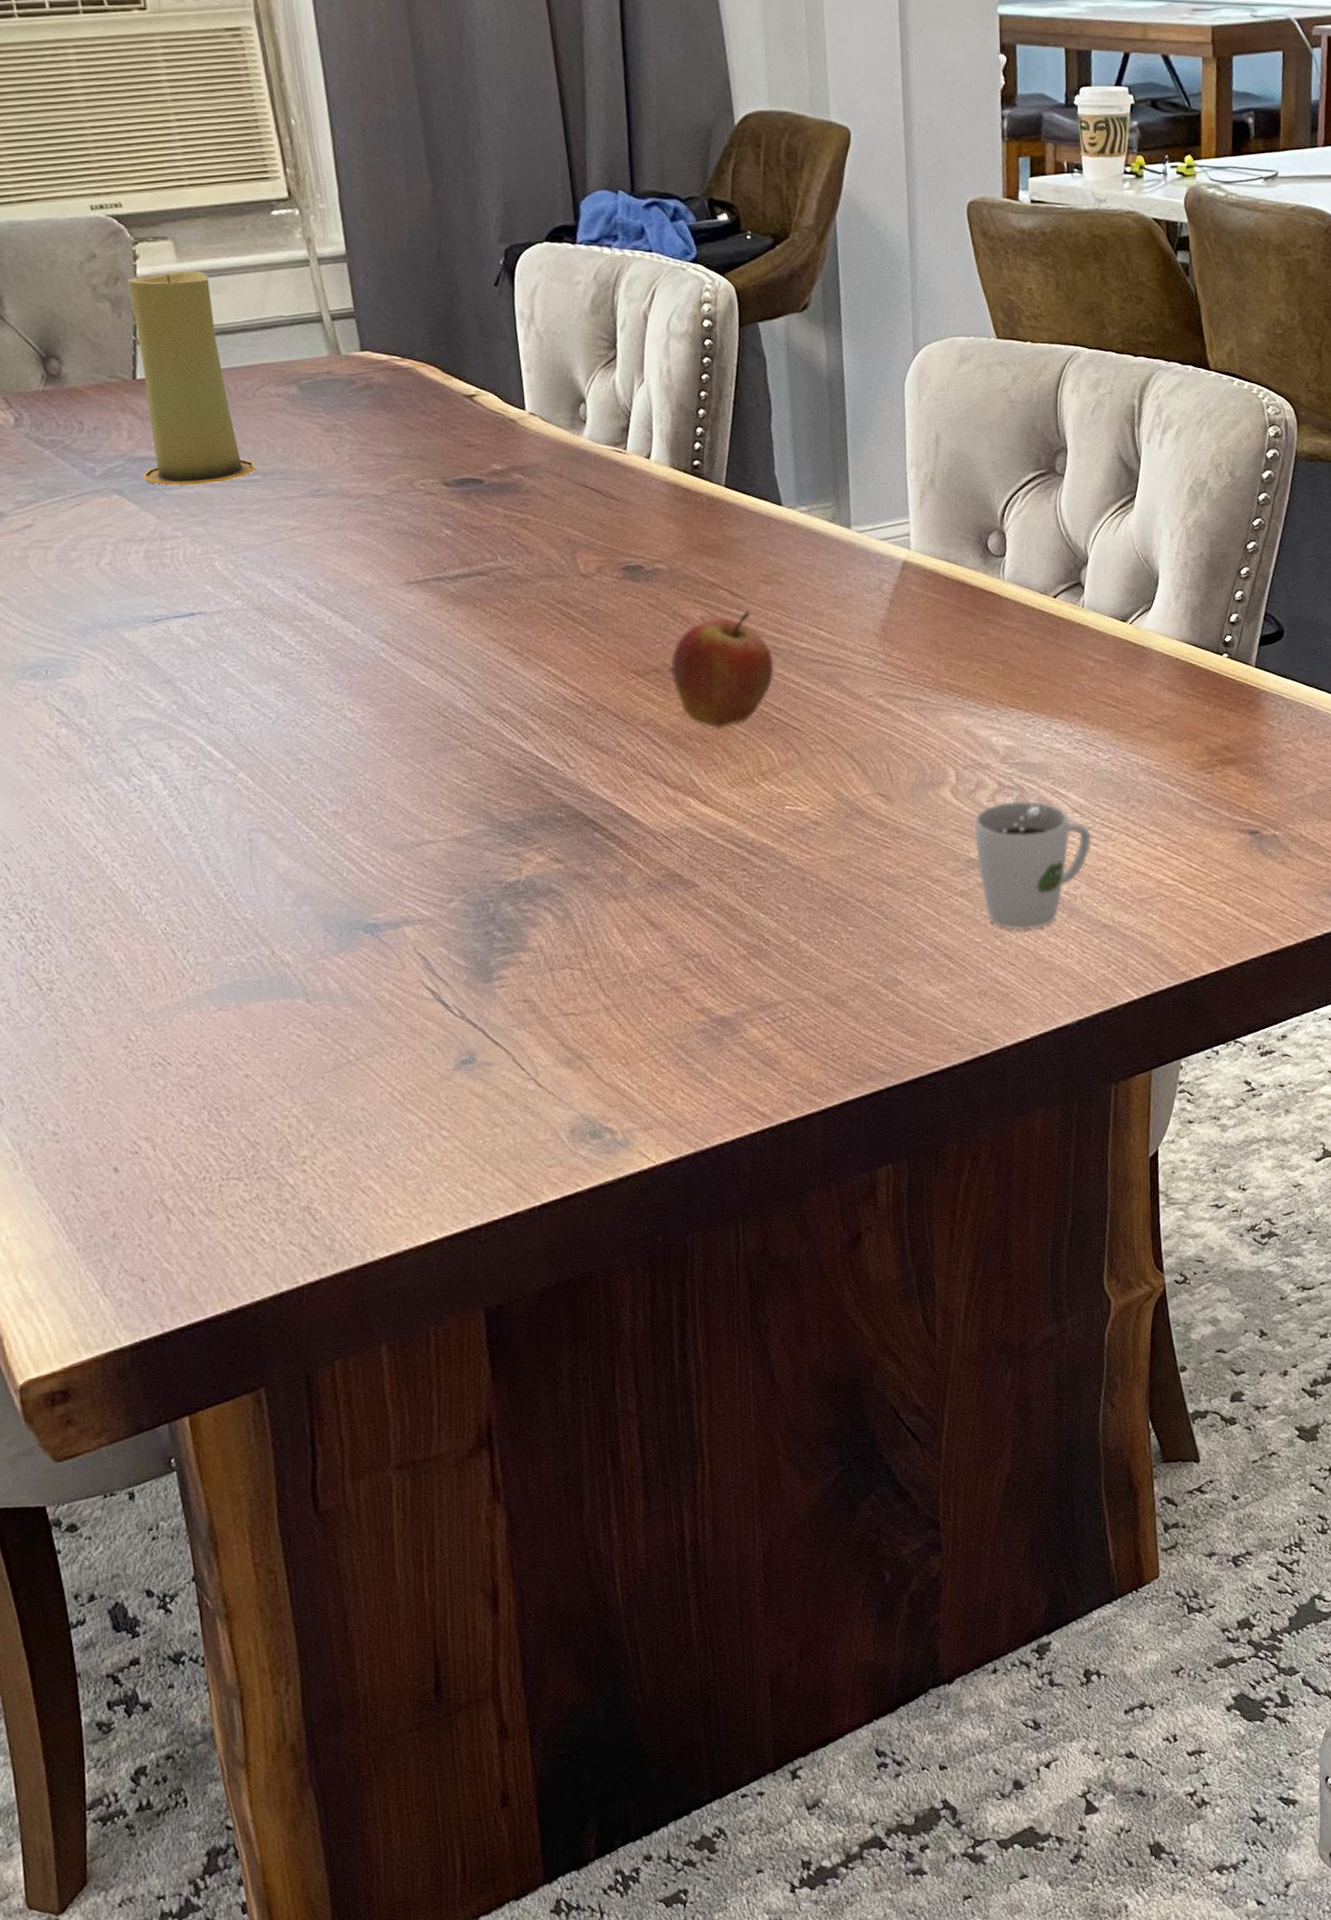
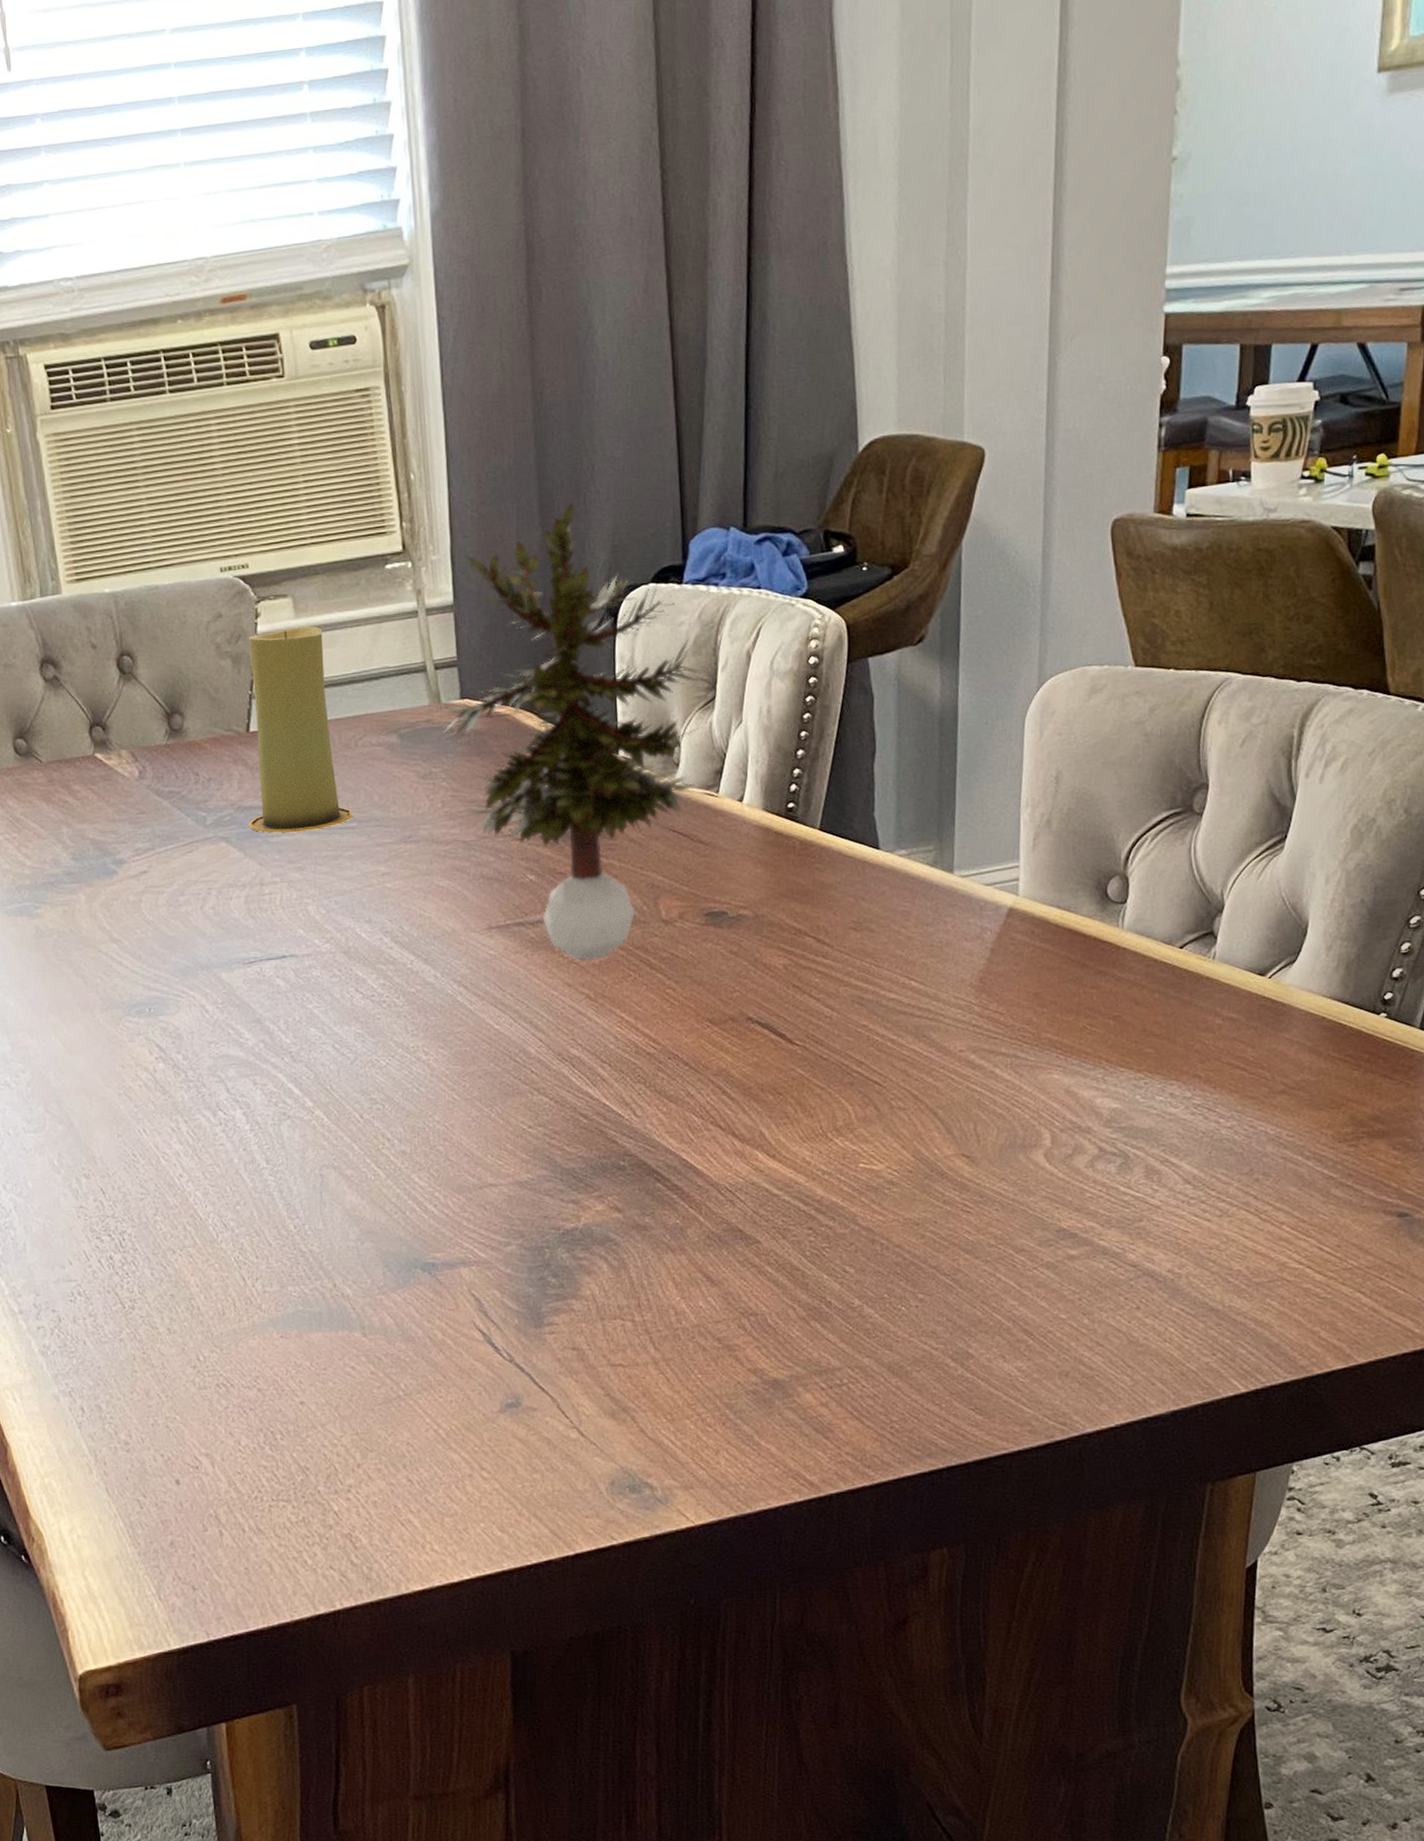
potted plant: none [335,158,604,616] -> present [435,502,703,962]
fruit: present [670,610,775,730] -> none [747,959,859,1082]
cup: present [973,800,1092,931] -> none [1067,1168,1205,1310]

